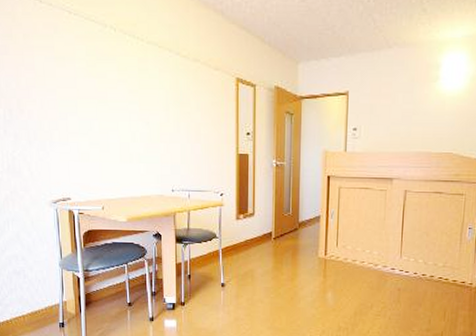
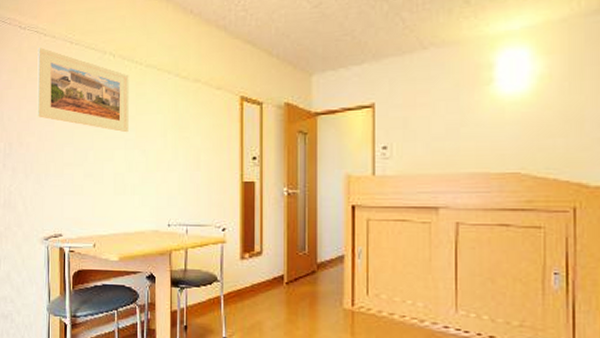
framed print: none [33,14,132,106] -> present [37,47,129,133]

